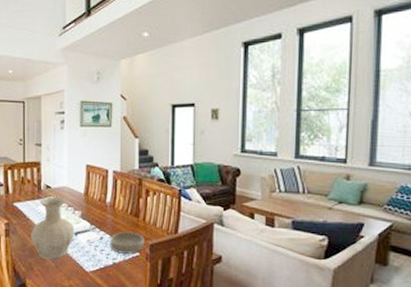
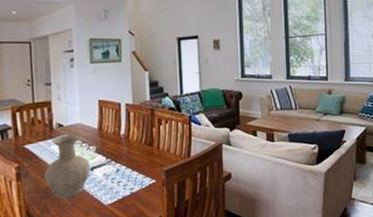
bowl: present [110,231,144,254] -> none [126,160,160,183]

